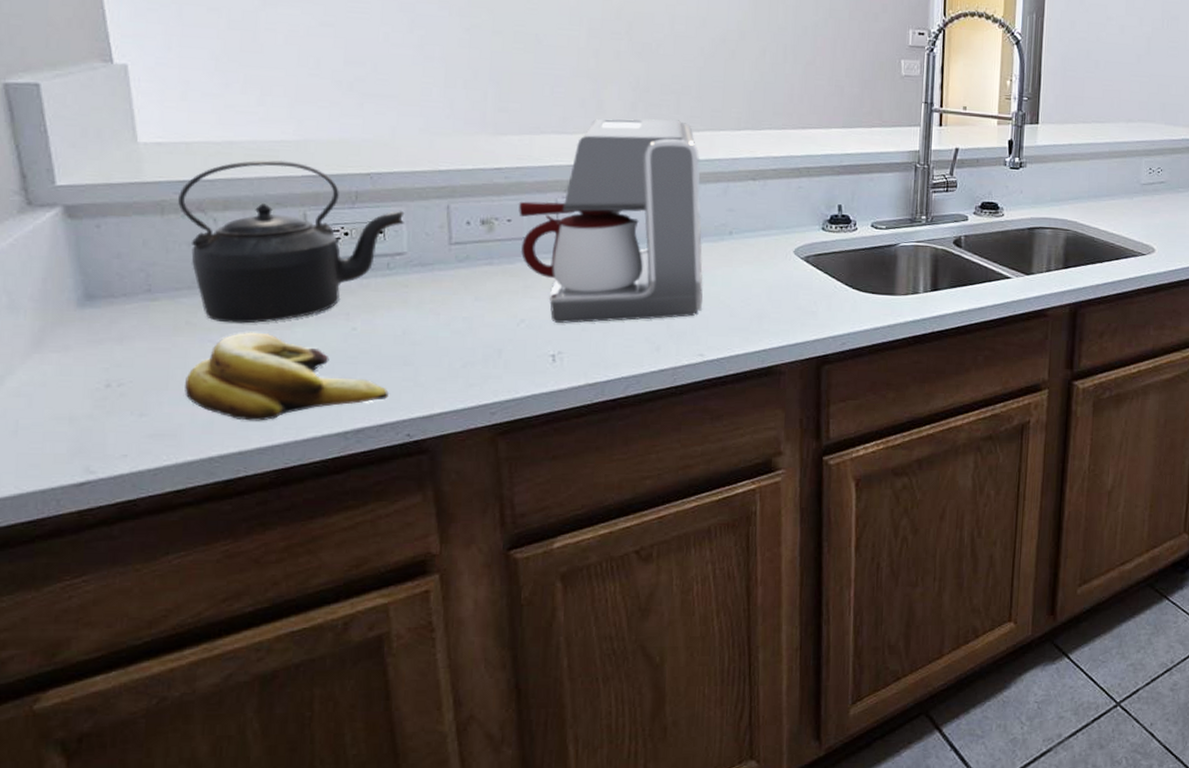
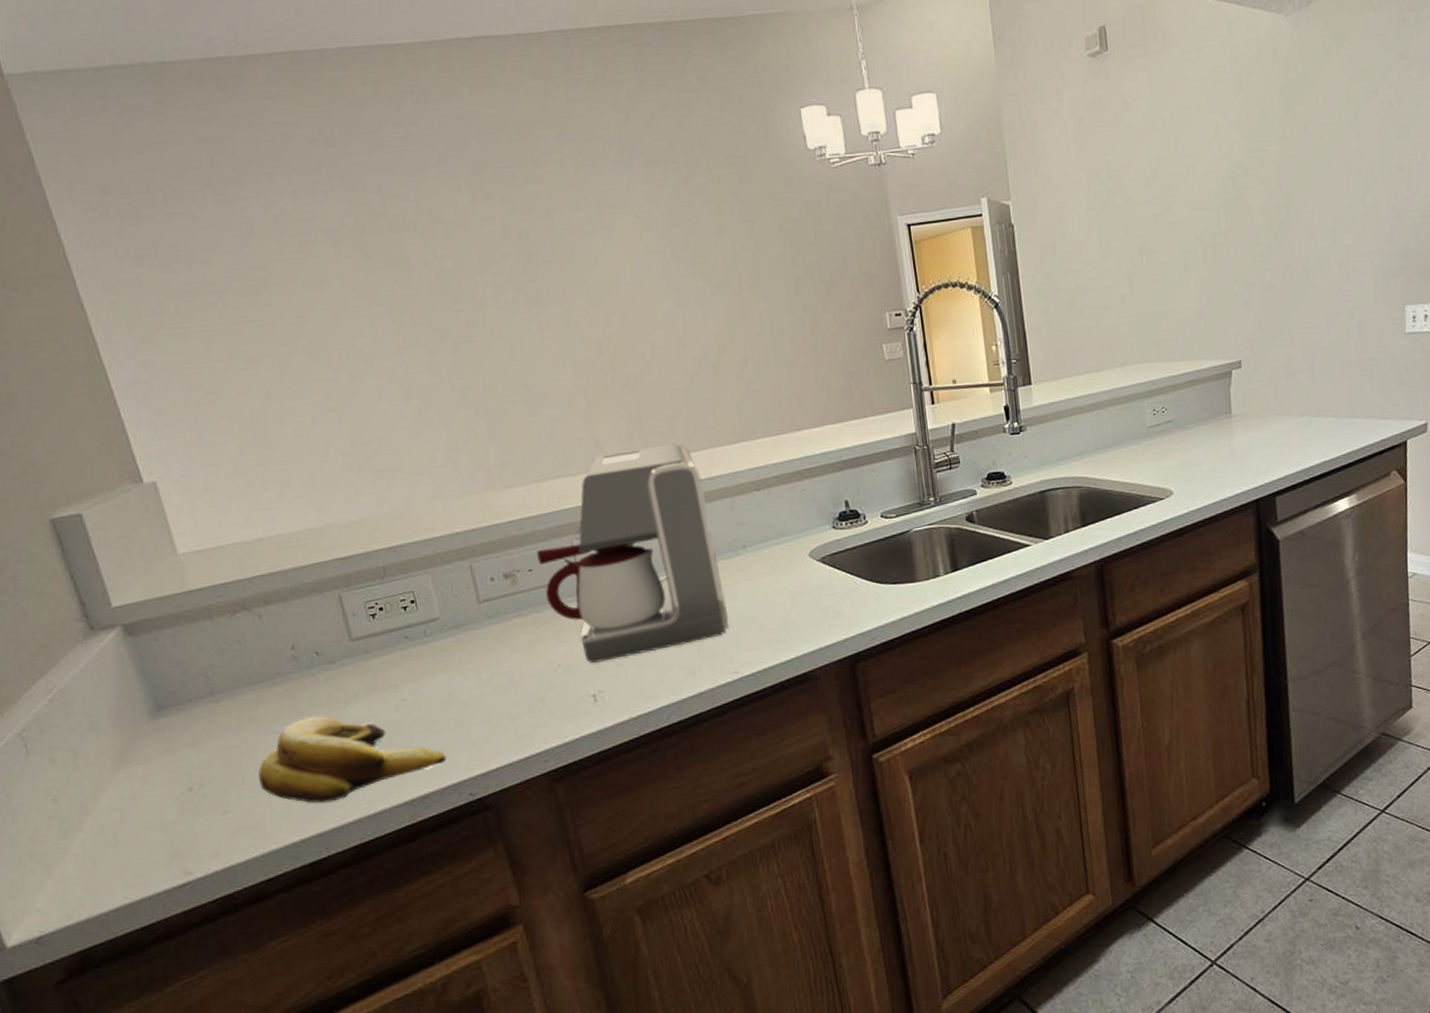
kettle: present [178,160,406,324] -> none [223,547,434,713]

